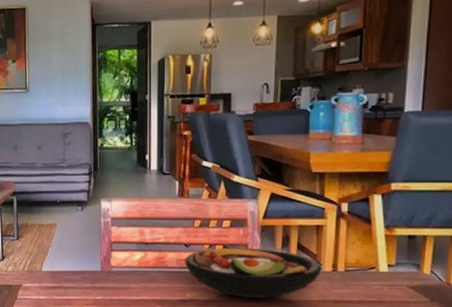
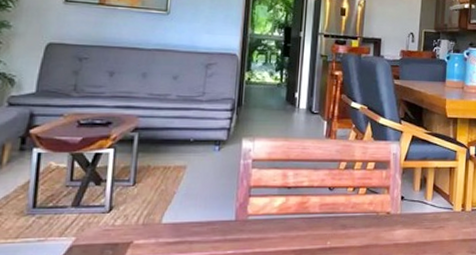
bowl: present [185,247,322,299] -> none [327,190,454,243]

